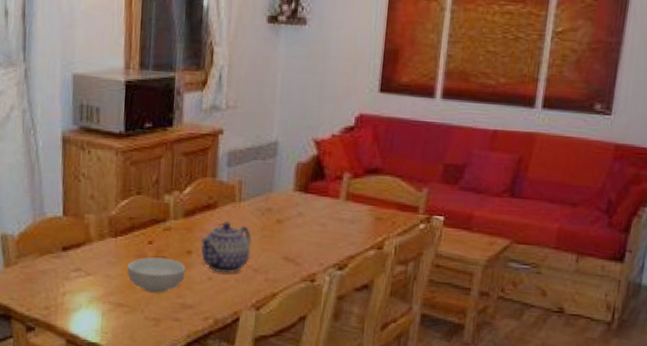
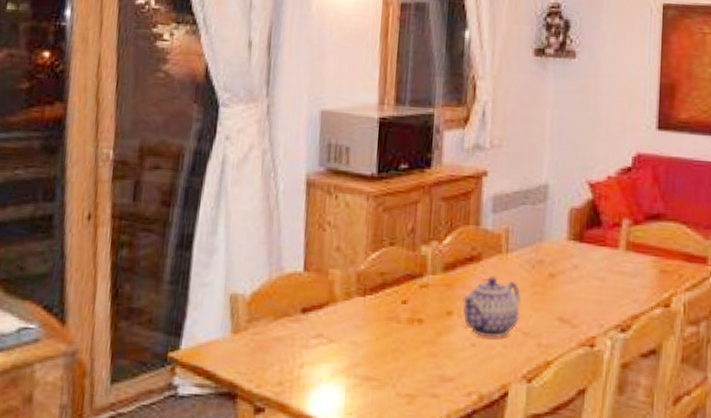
cereal bowl: present [127,257,186,293] -> none [377,319,445,363]

